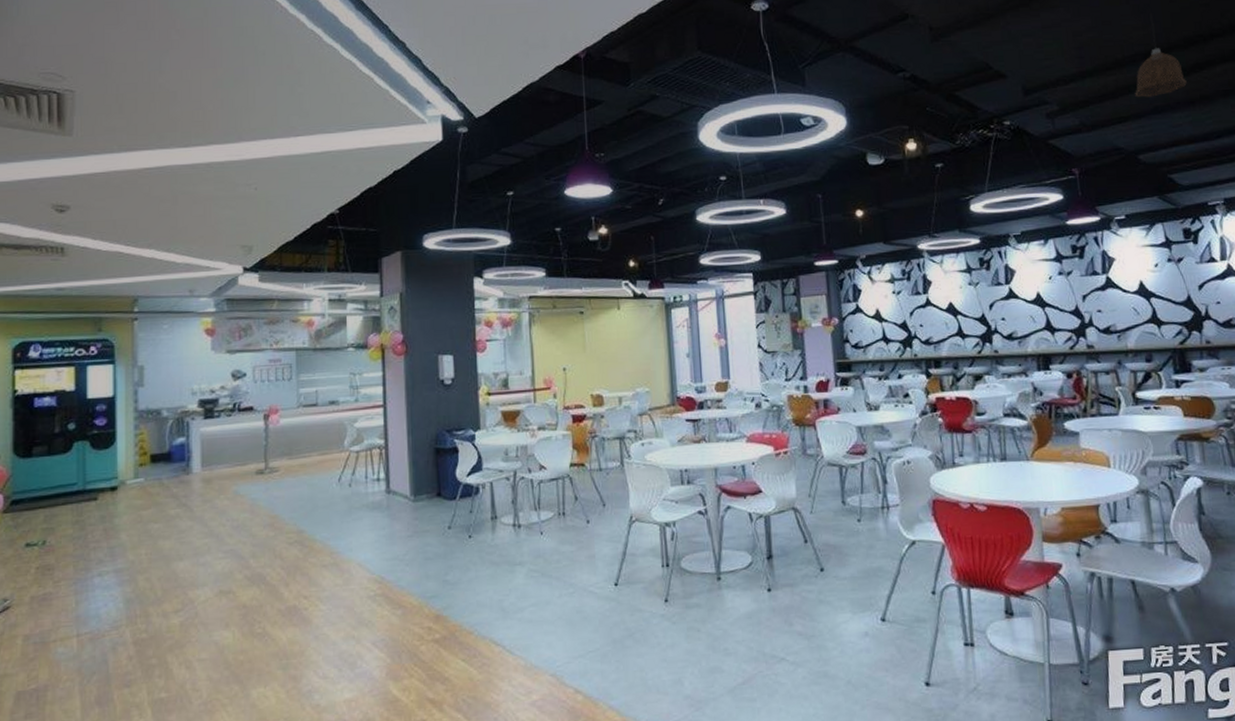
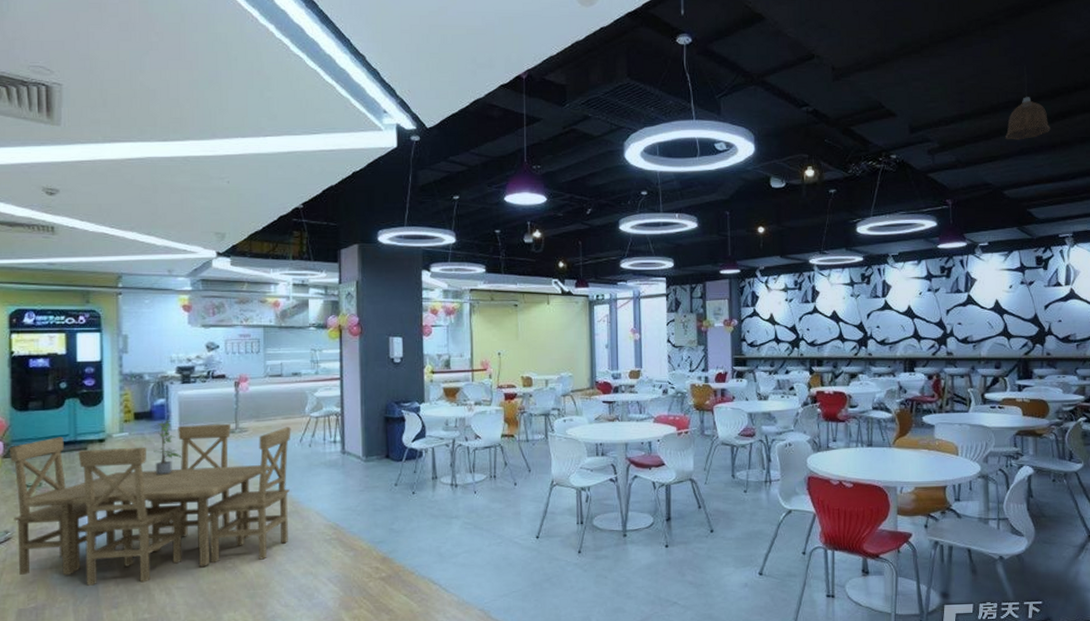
dining set: none [9,463,329,661] -> present [9,423,291,586]
potted plant: none [172,461,204,526] -> present [154,420,182,475]

